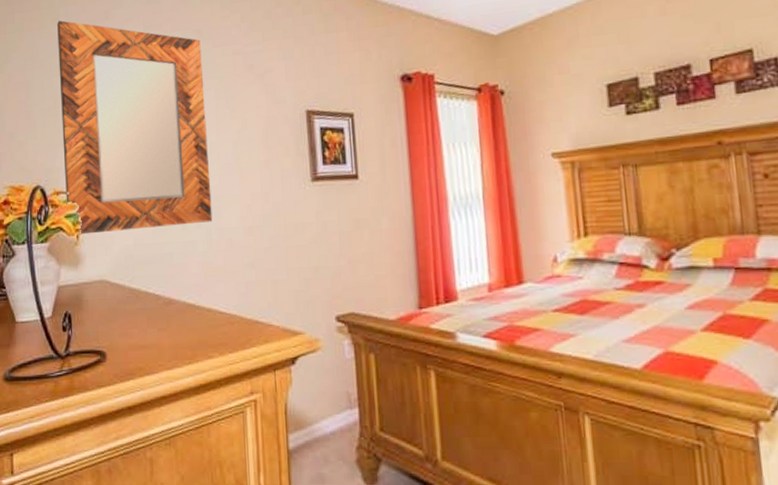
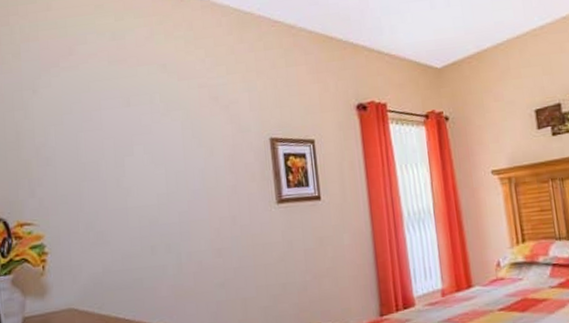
home mirror: present [57,20,213,235] -> none [19,56,182,265]

